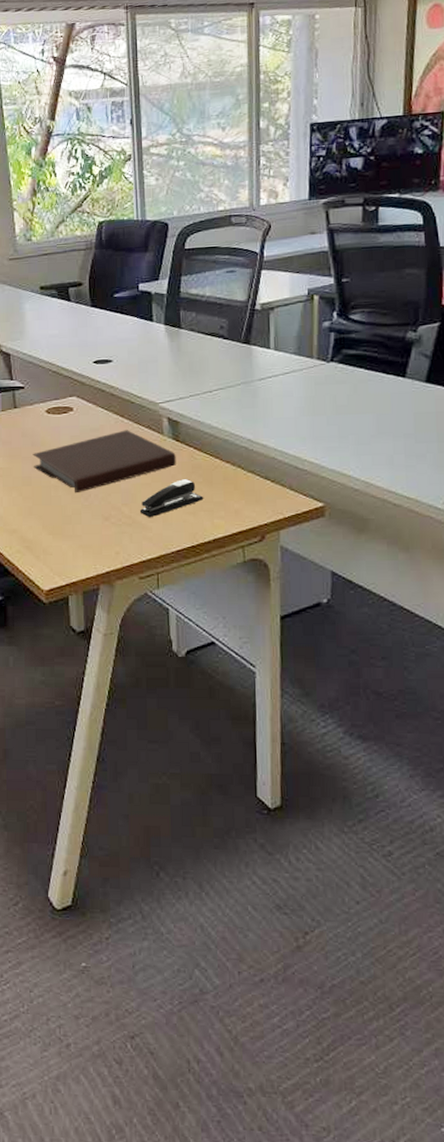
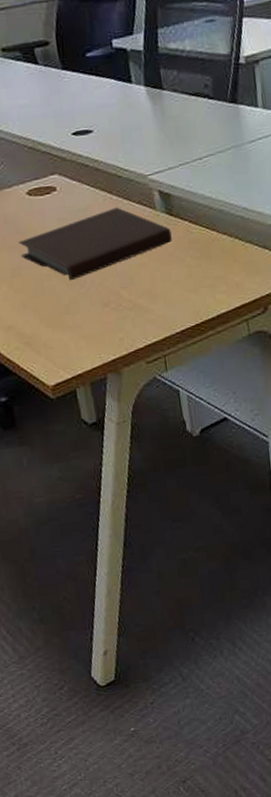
stapler: present [139,479,204,518] -> none [139,255,204,300]

